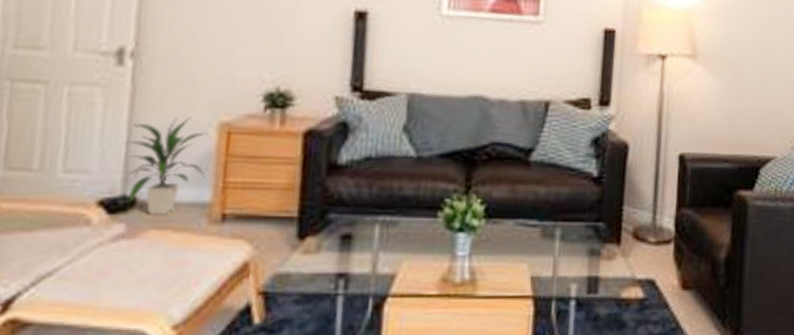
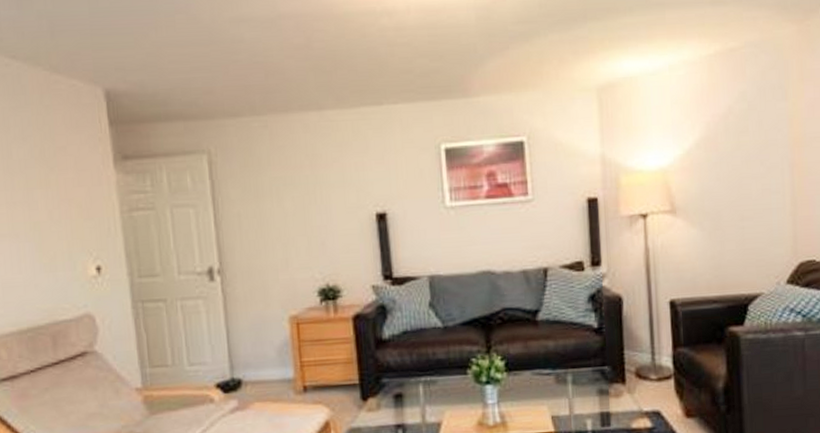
indoor plant: present [123,116,208,217] -> none [225,314,287,392]

